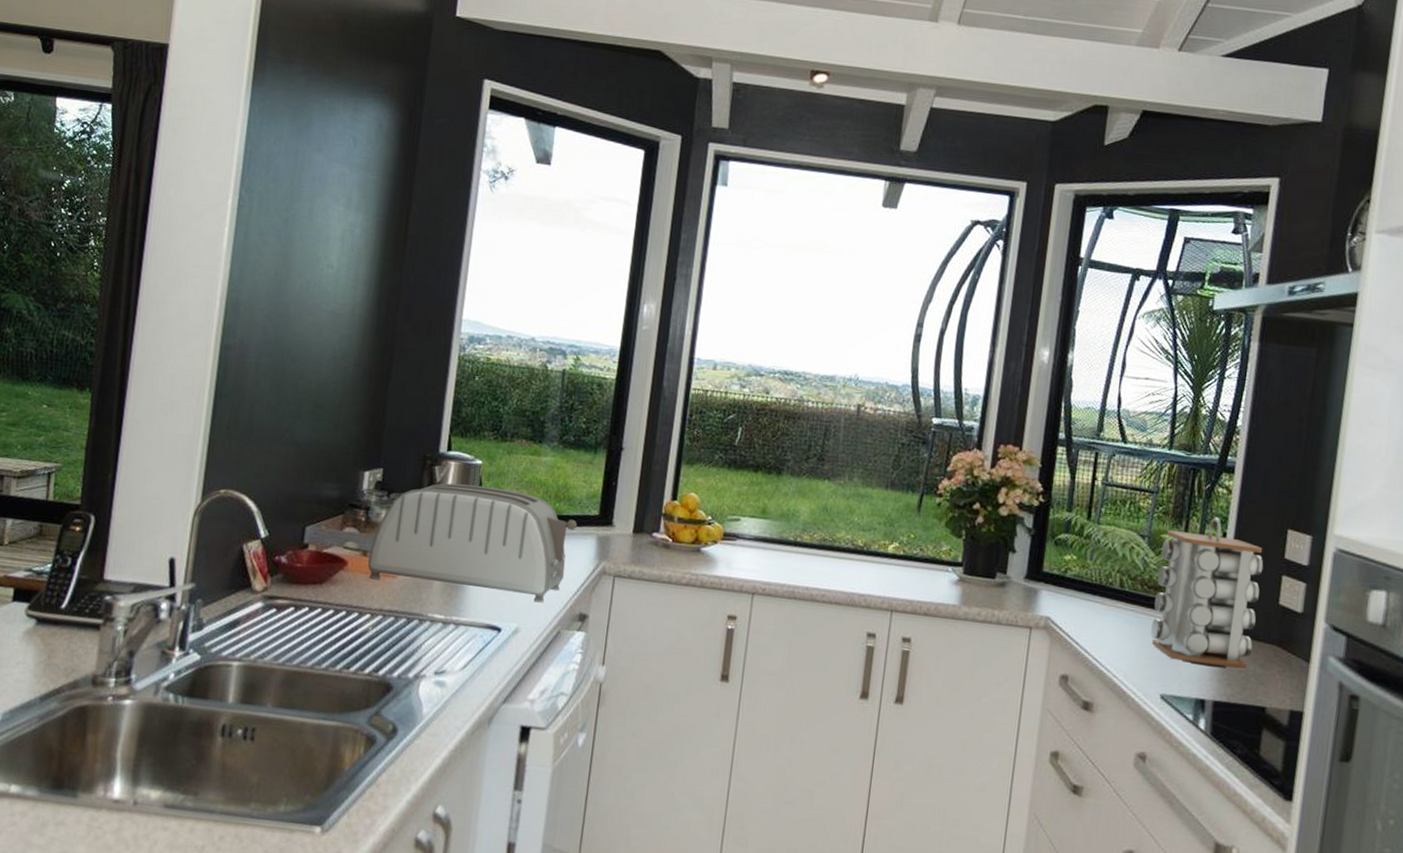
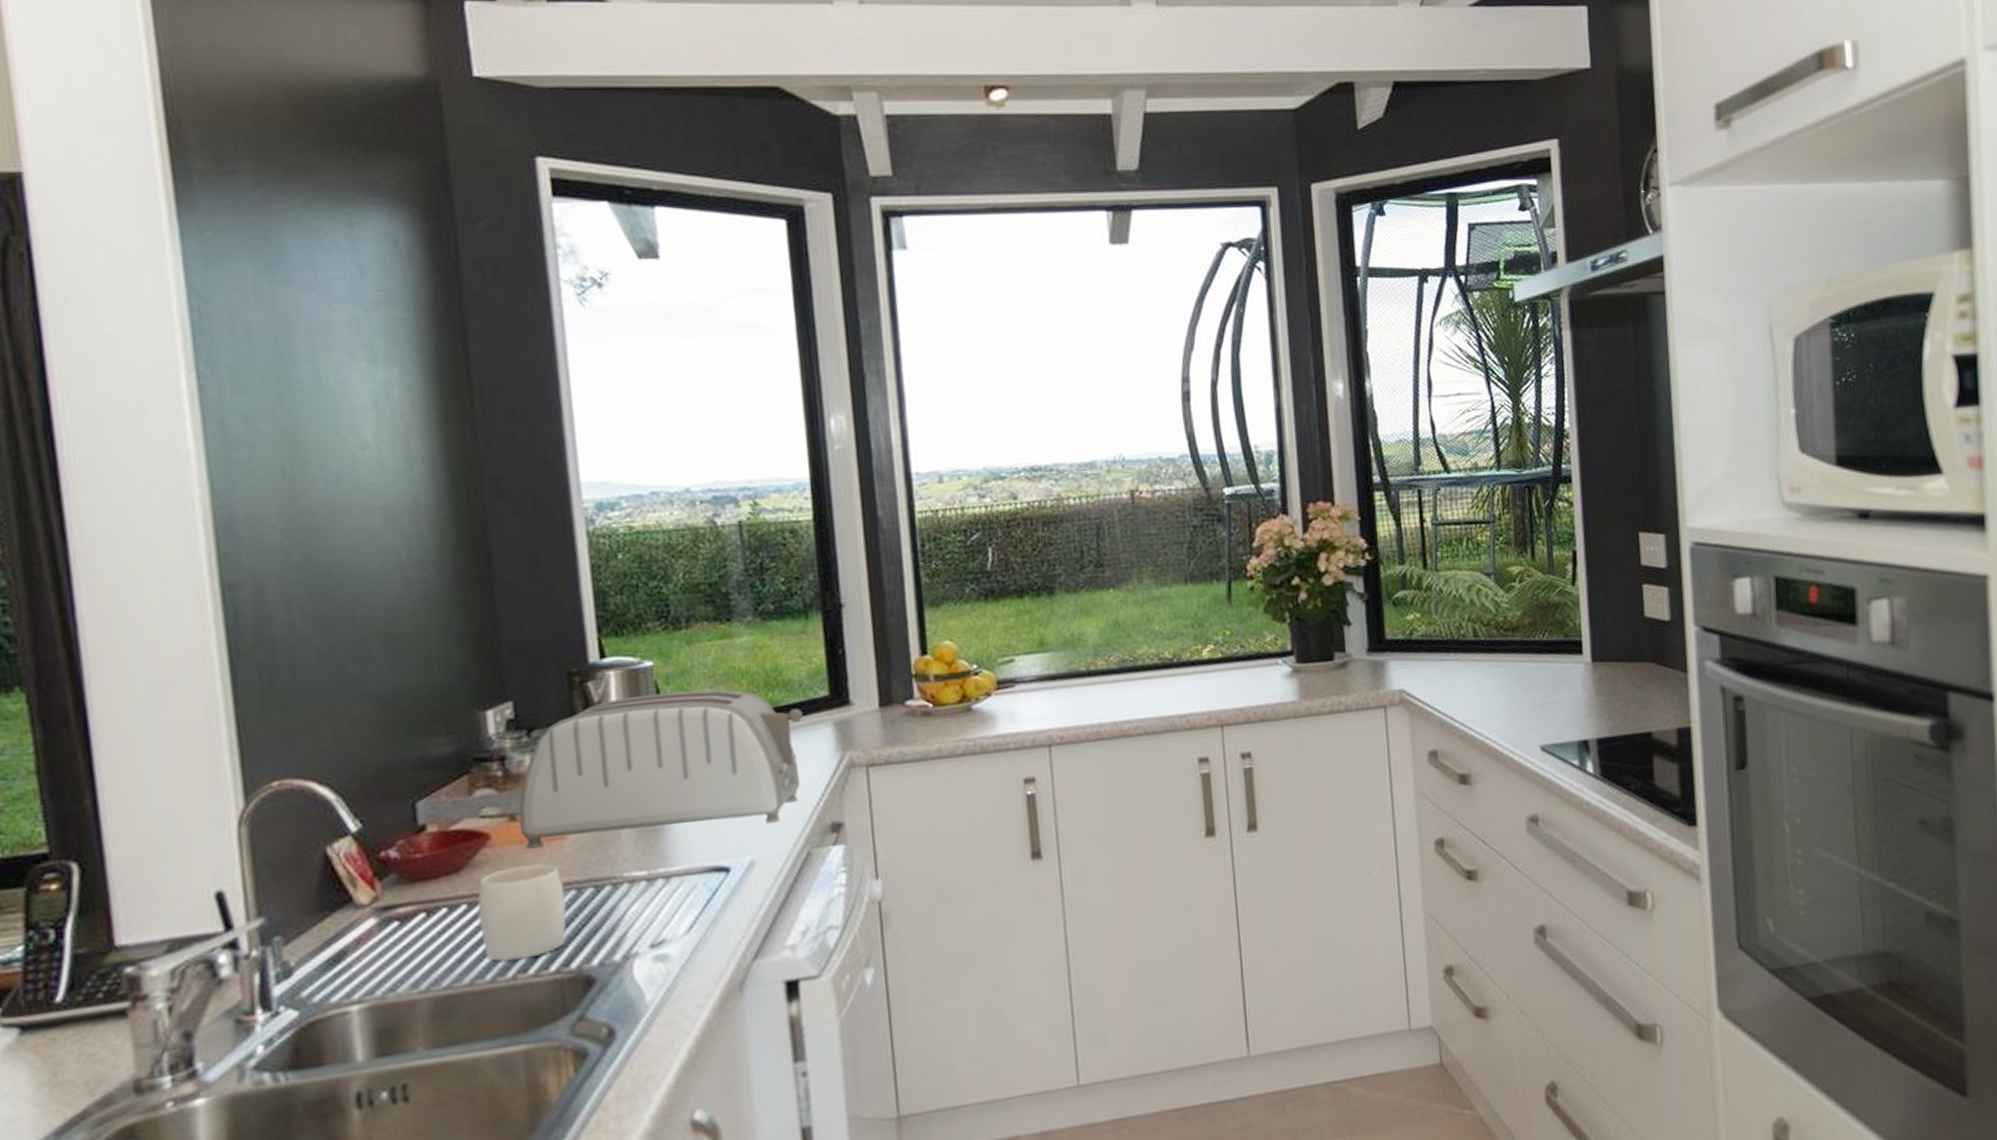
mug: none [325,589,387,659] -> present [477,864,567,962]
spice rack: present [1150,517,1264,669] -> none [1510,535,1626,704]

